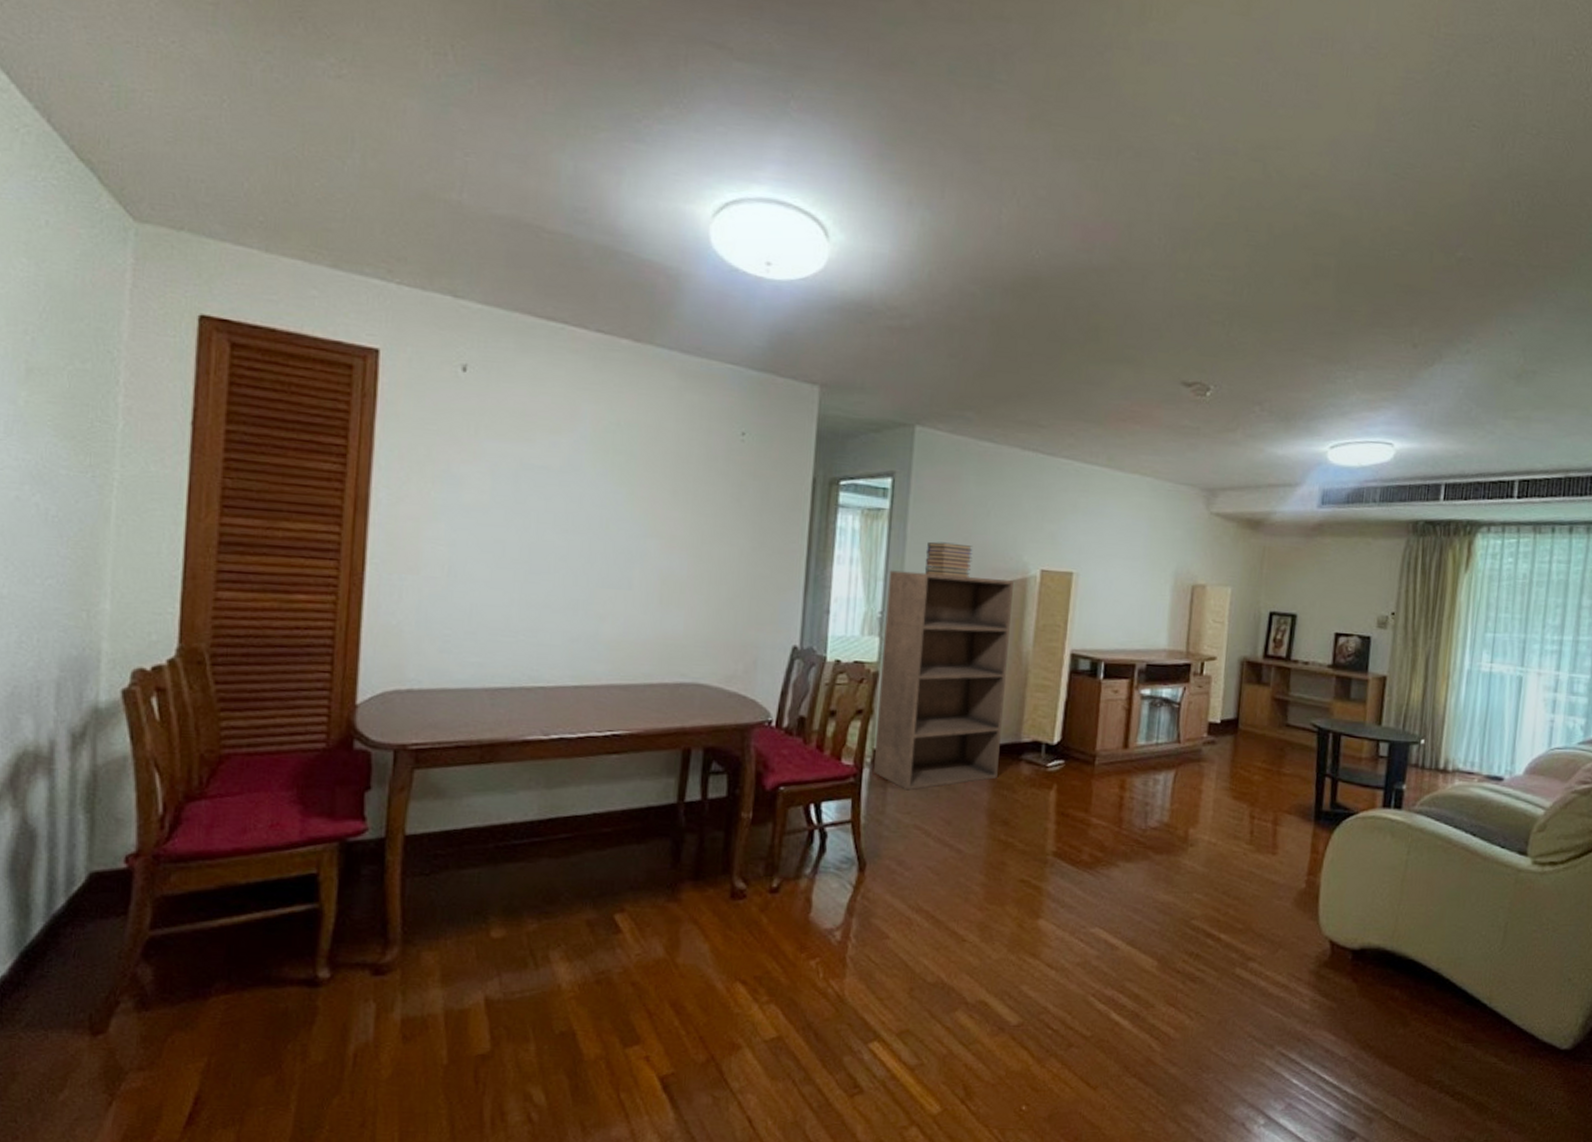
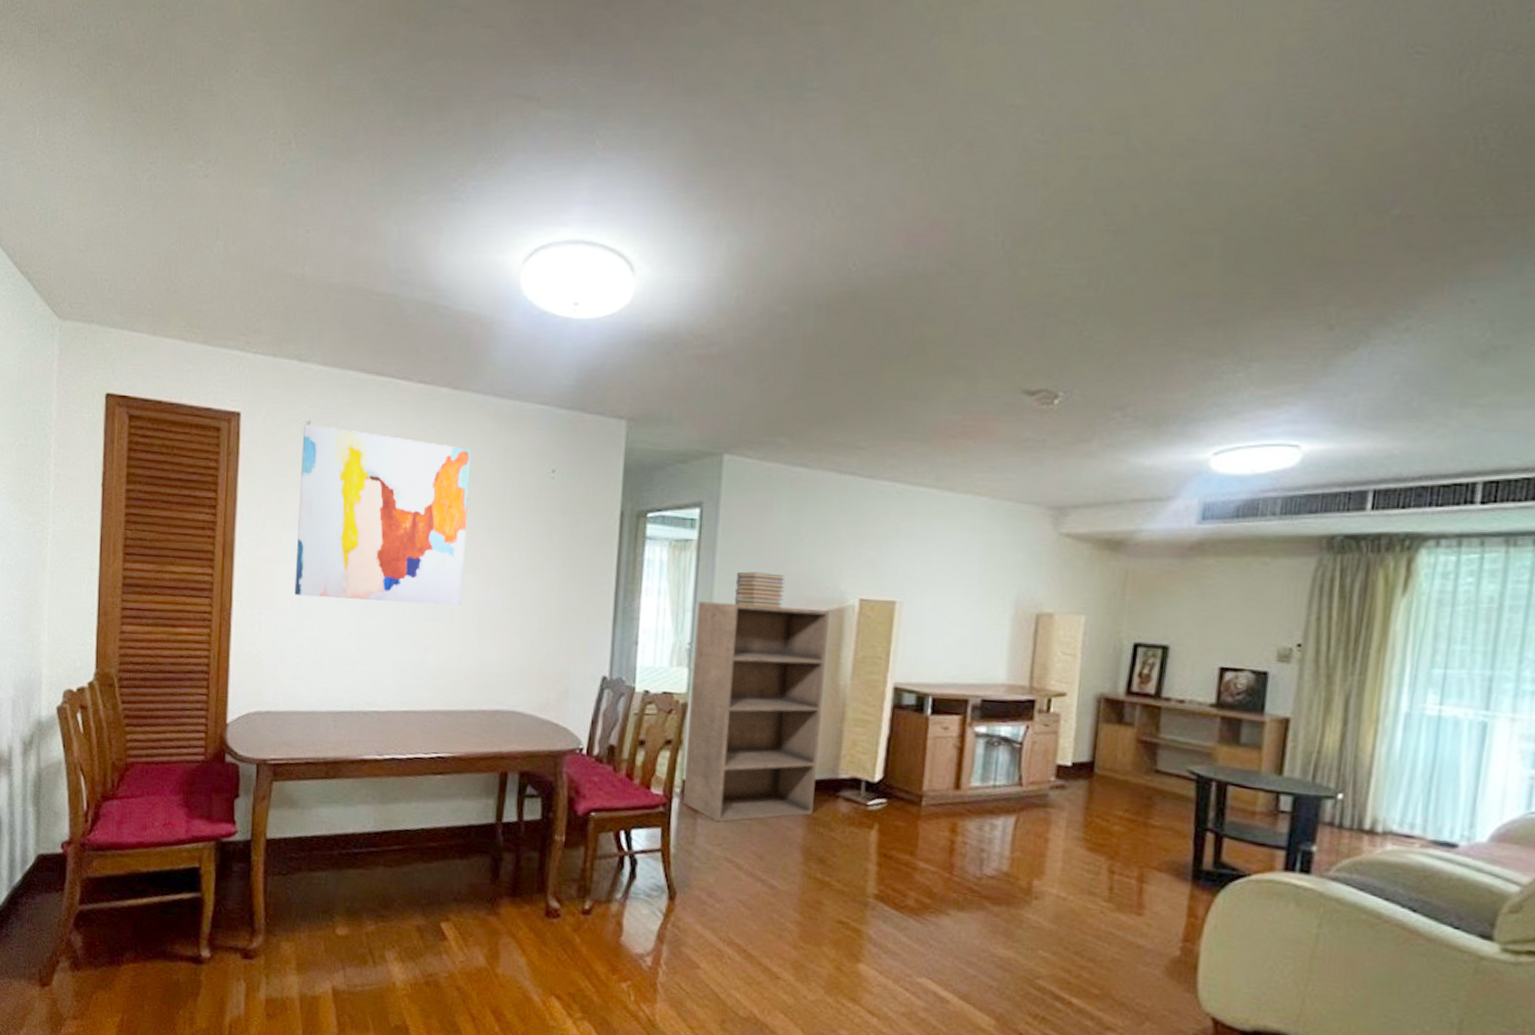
wall art: none [444,367,655,572] -> present [294,424,472,606]

